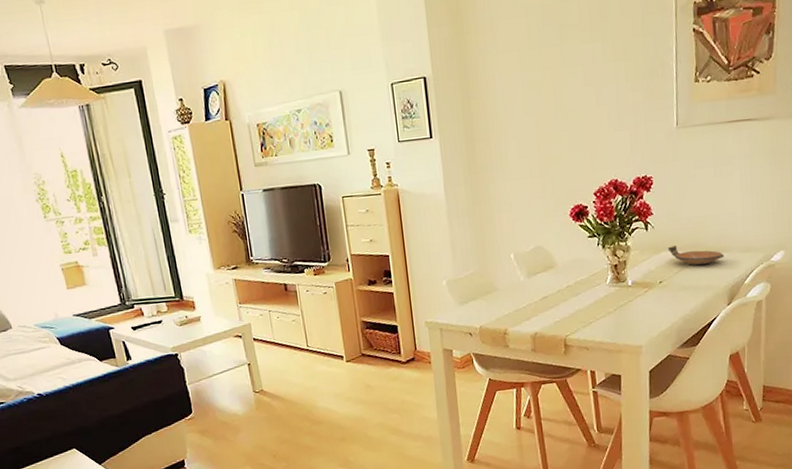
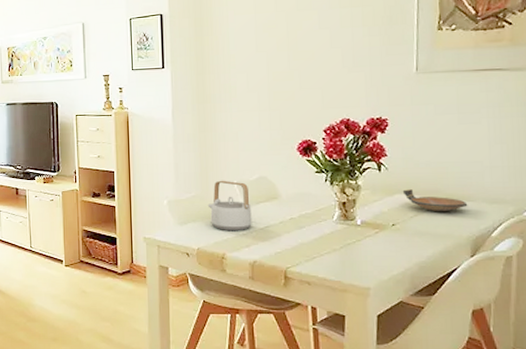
teapot: none [487,253,531,306] -> present [207,180,252,231]

